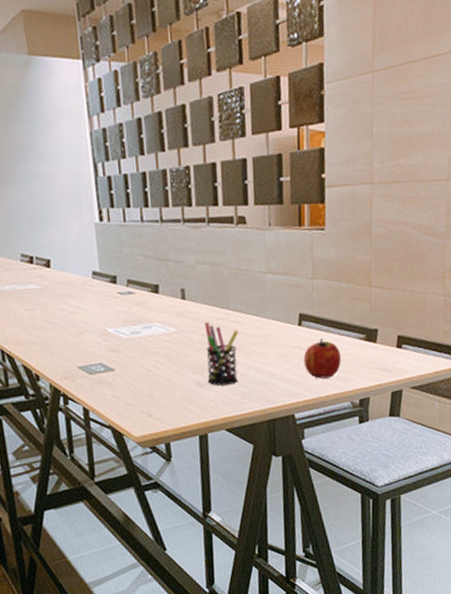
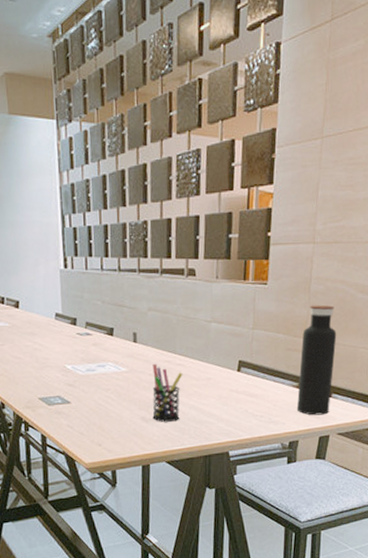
fruit: present [303,338,341,379] -> none [240,384,274,421]
water bottle: none [365,249,403,369] -> present [296,305,337,416]

